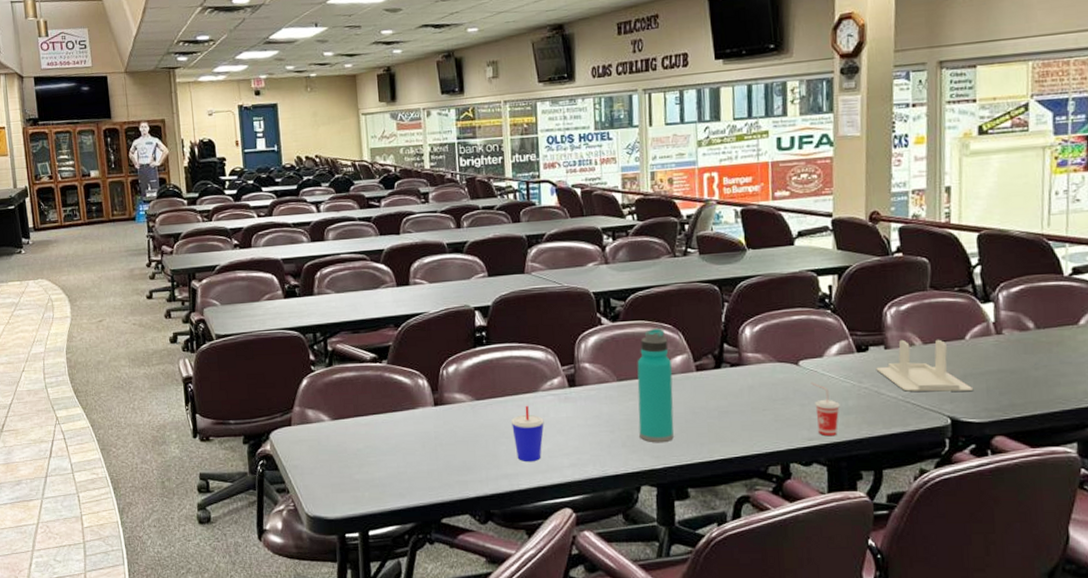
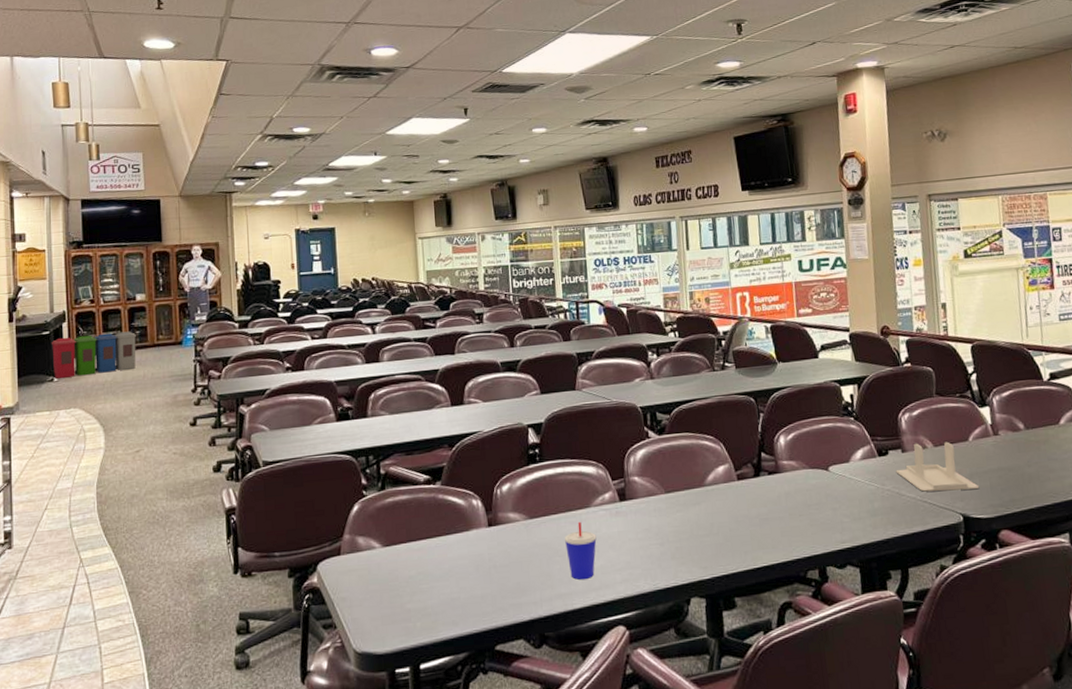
recycling bin: none [17,206,94,251] -> present [52,331,137,379]
water bottle: present [637,327,674,443] -> none [683,439,720,554]
beverage cup: present [811,382,840,437] -> none [840,486,867,539]

